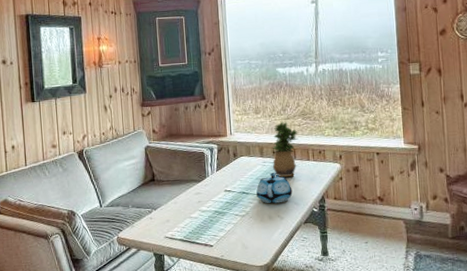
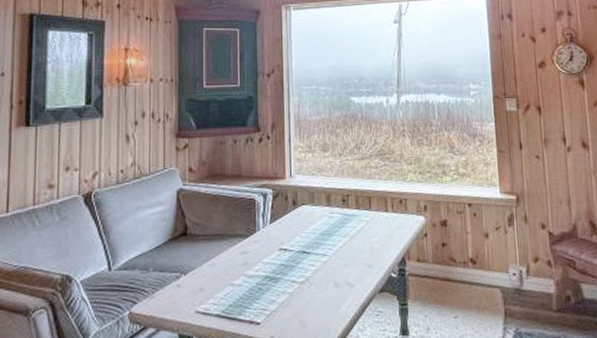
teapot: present [256,172,293,204] -> none [320,226,366,267]
potted plant: present [272,121,299,177] -> none [341,162,375,232]

